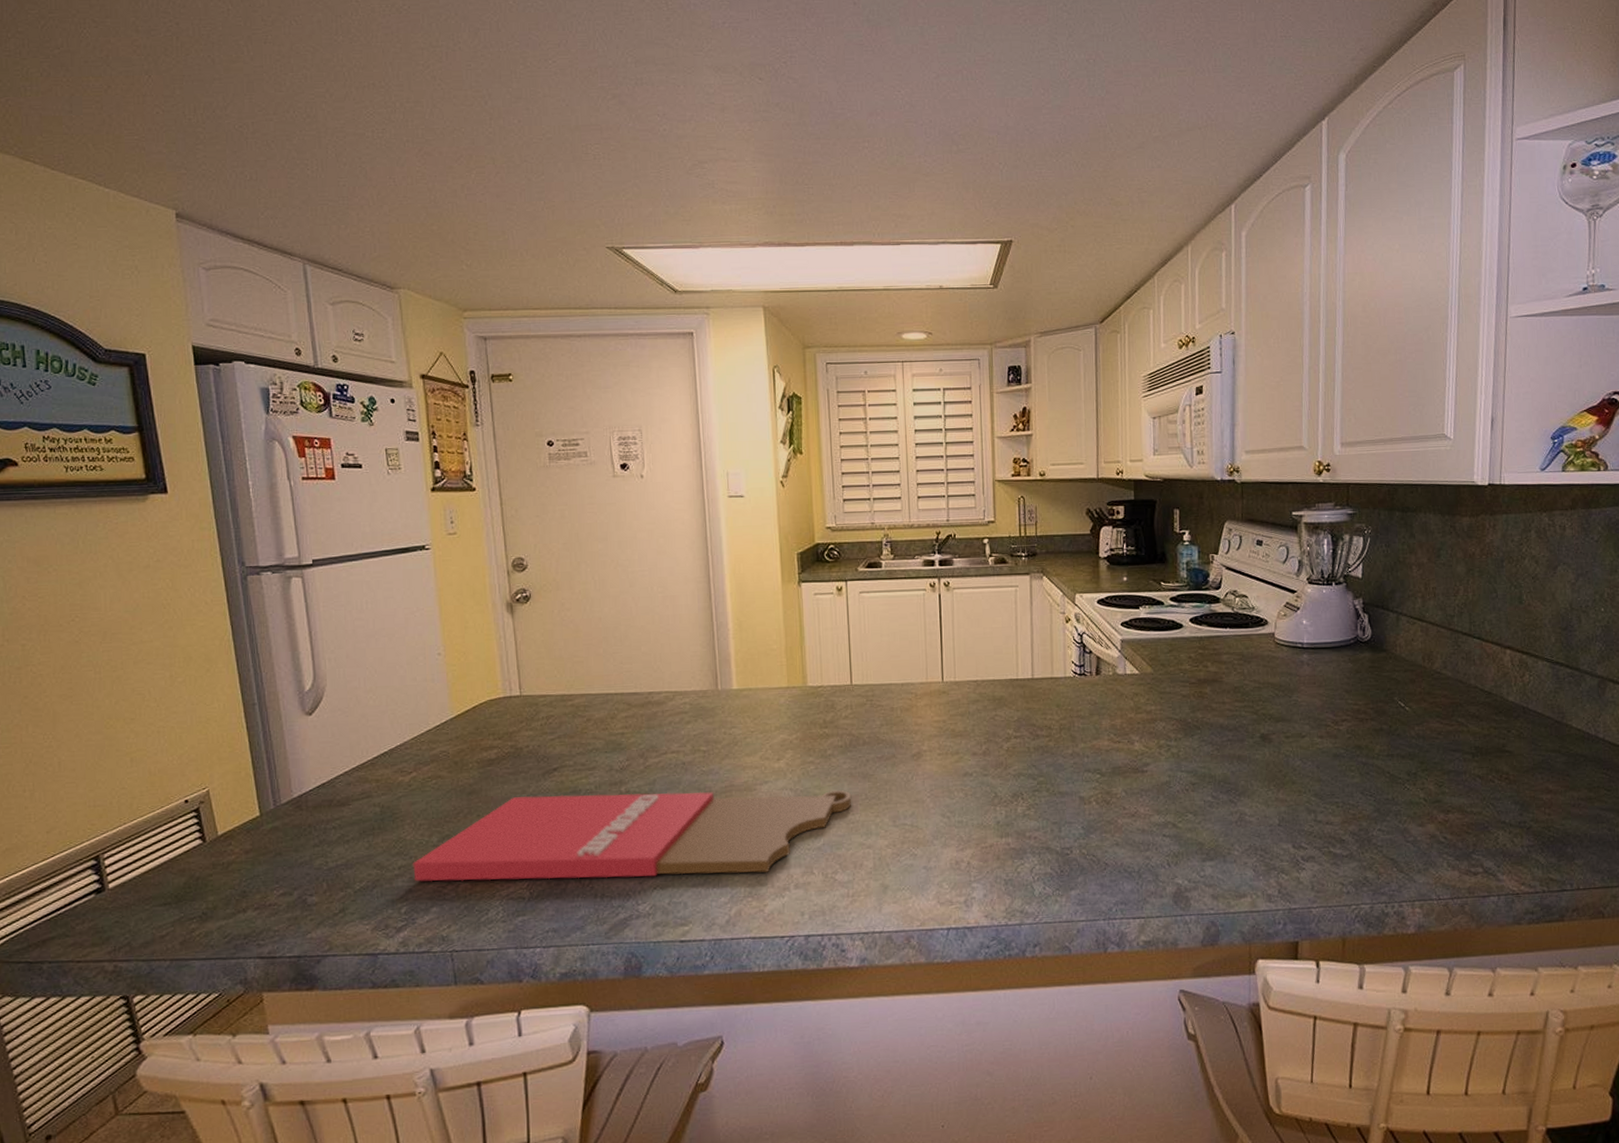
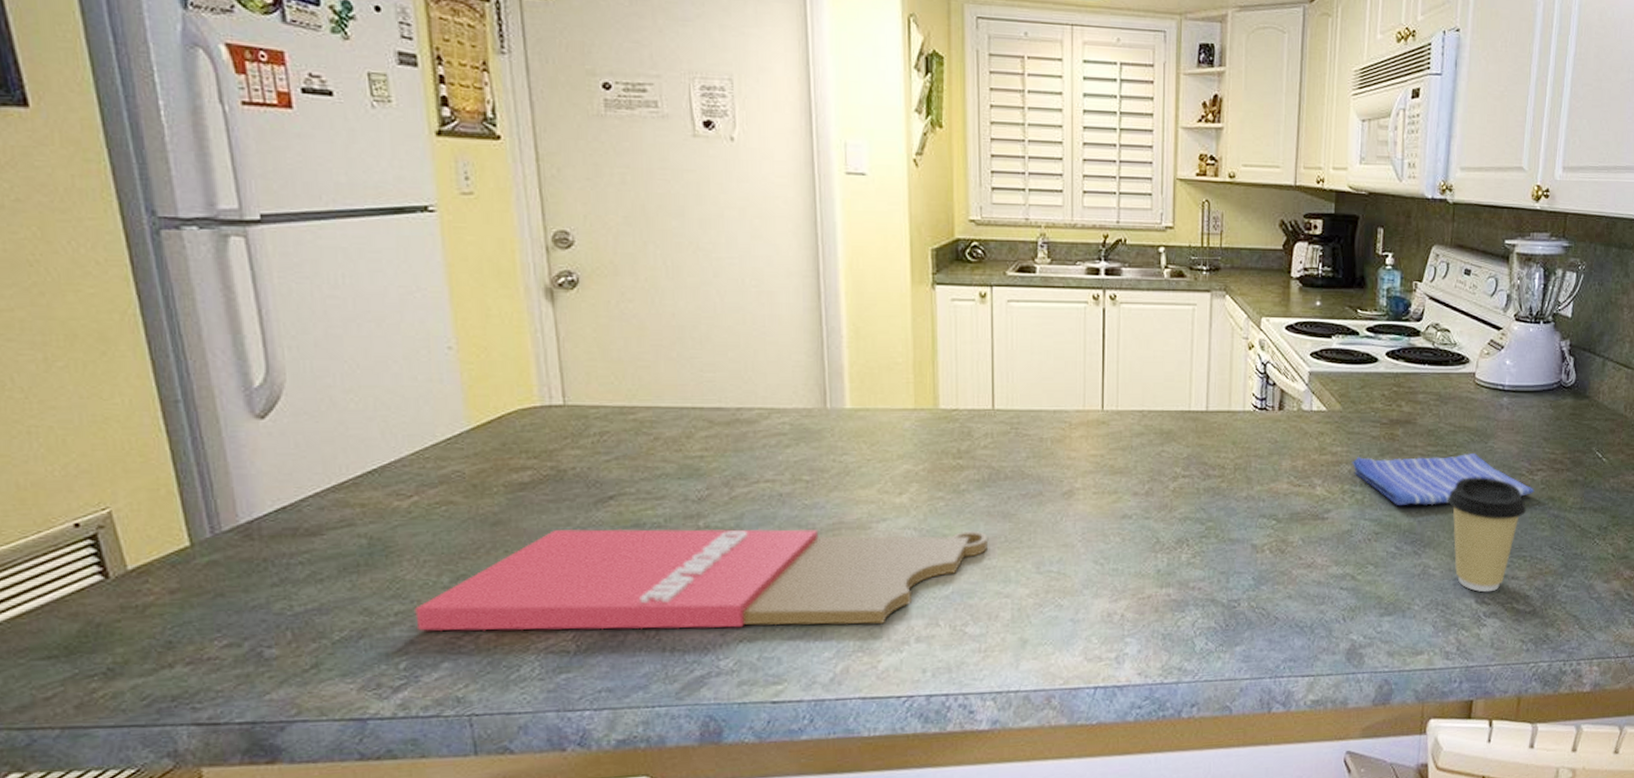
dish towel: none [1165,706,1341,757] -> present [1352,452,1534,506]
coffee cup: none [1258,728,1335,838] -> present [1448,477,1527,593]

